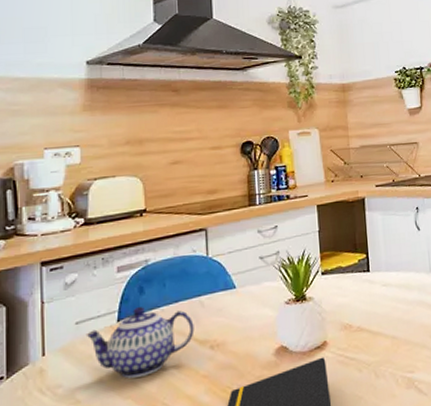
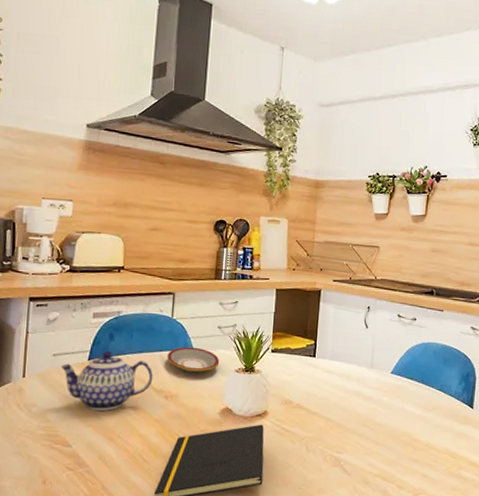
plate: none [207,284,267,315] -> present [167,346,220,373]

